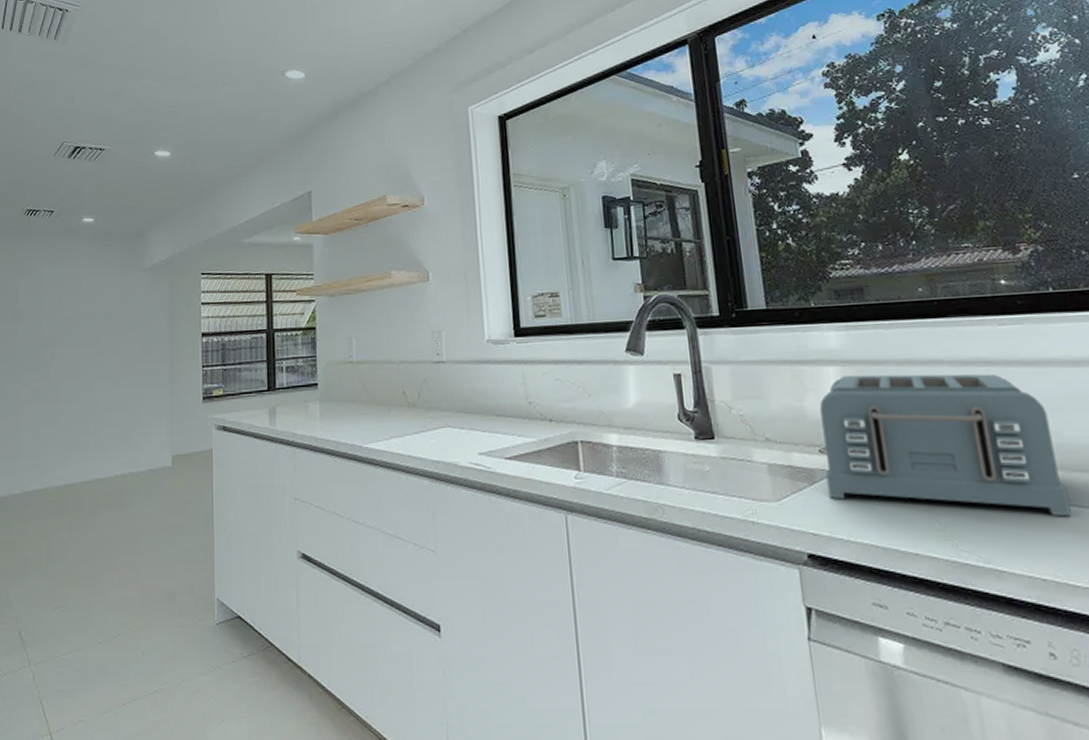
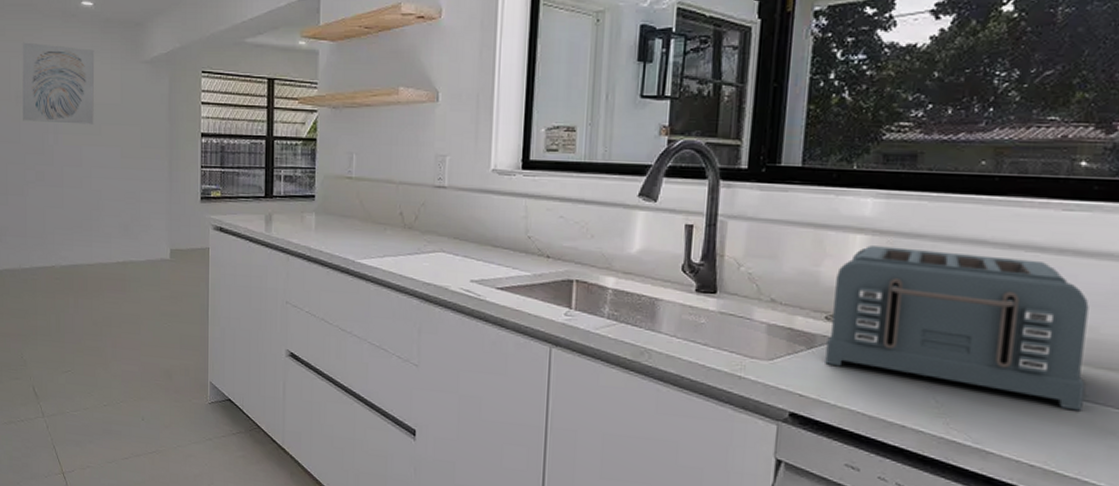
wall art: none [18,261,95,339] -> present [22,42,95,125]

